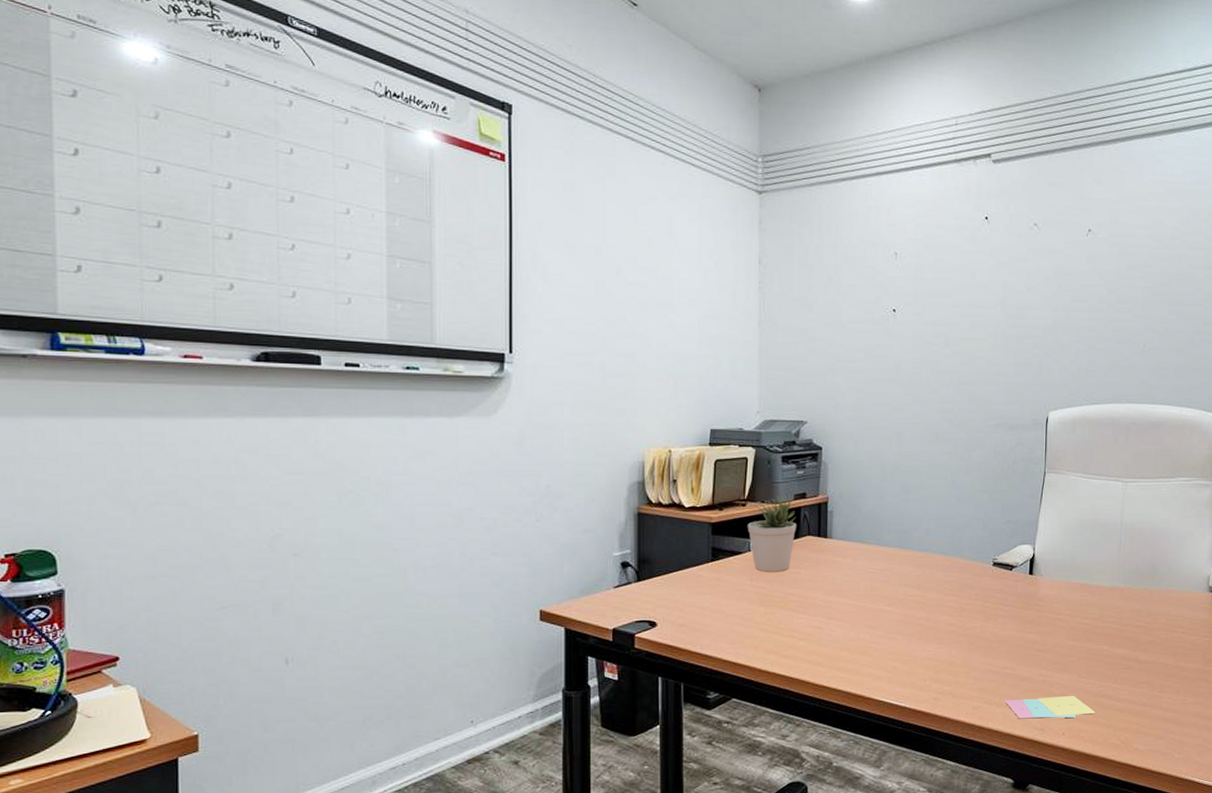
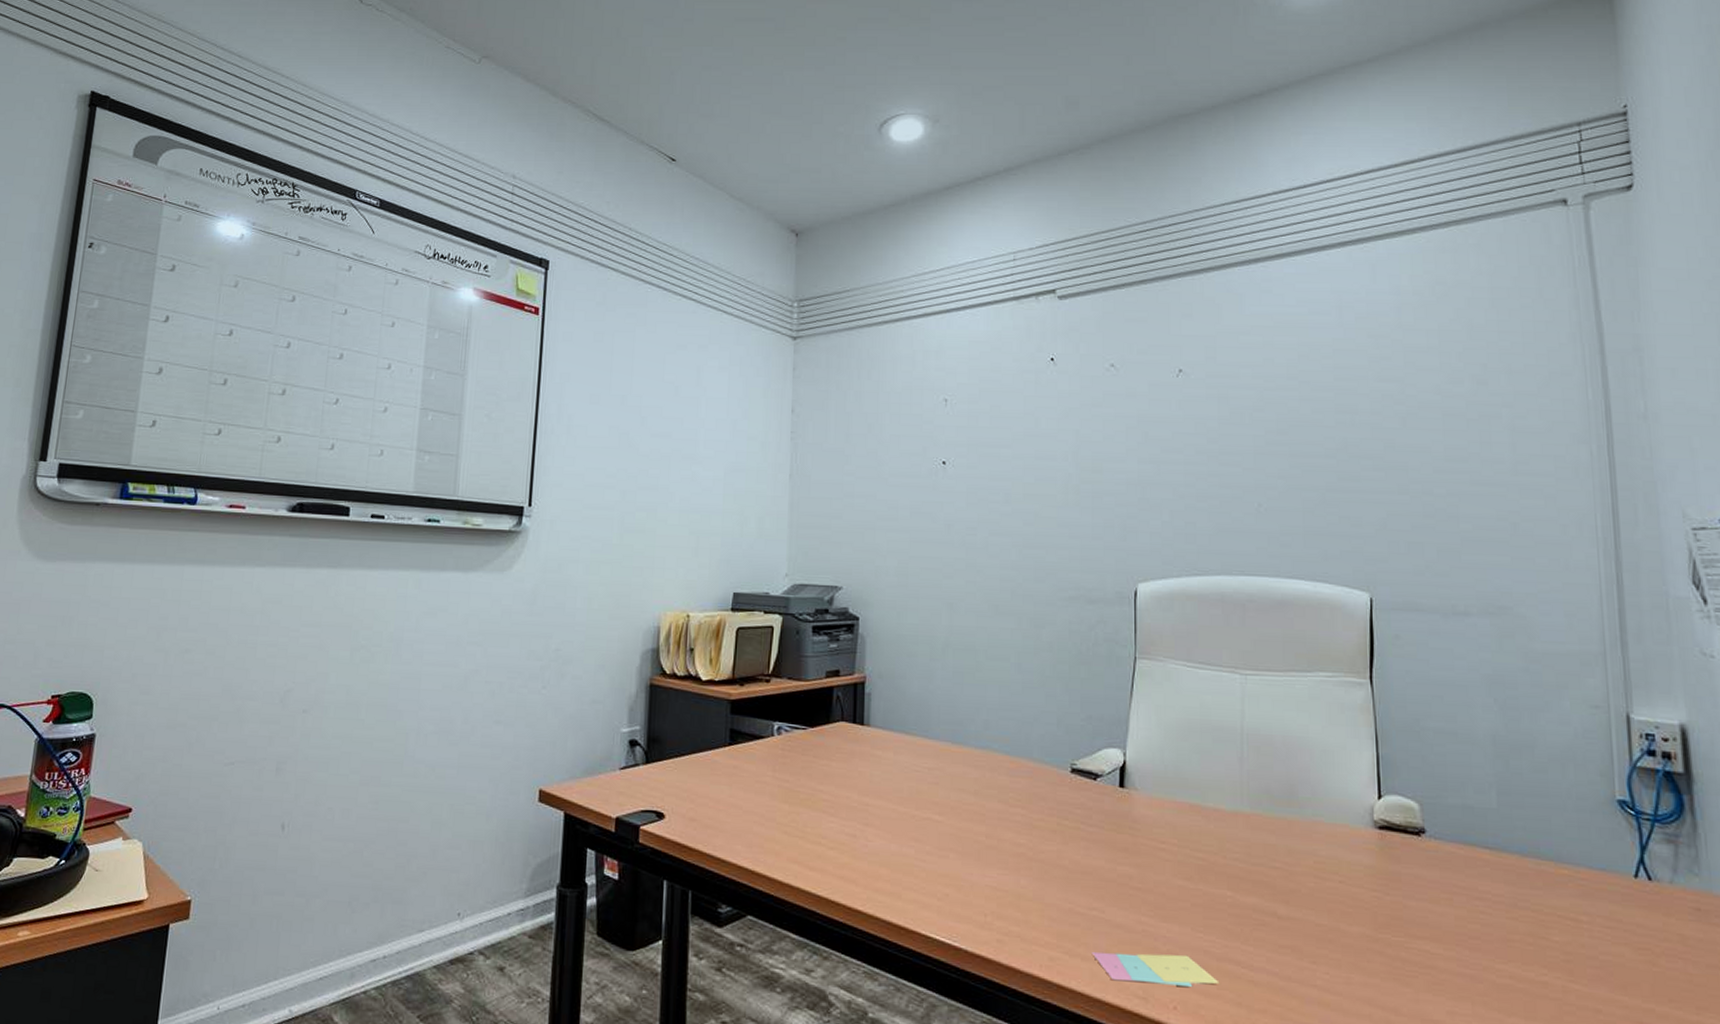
potted plant: present [747,495,797,572] -> none [771,671,829,763]

